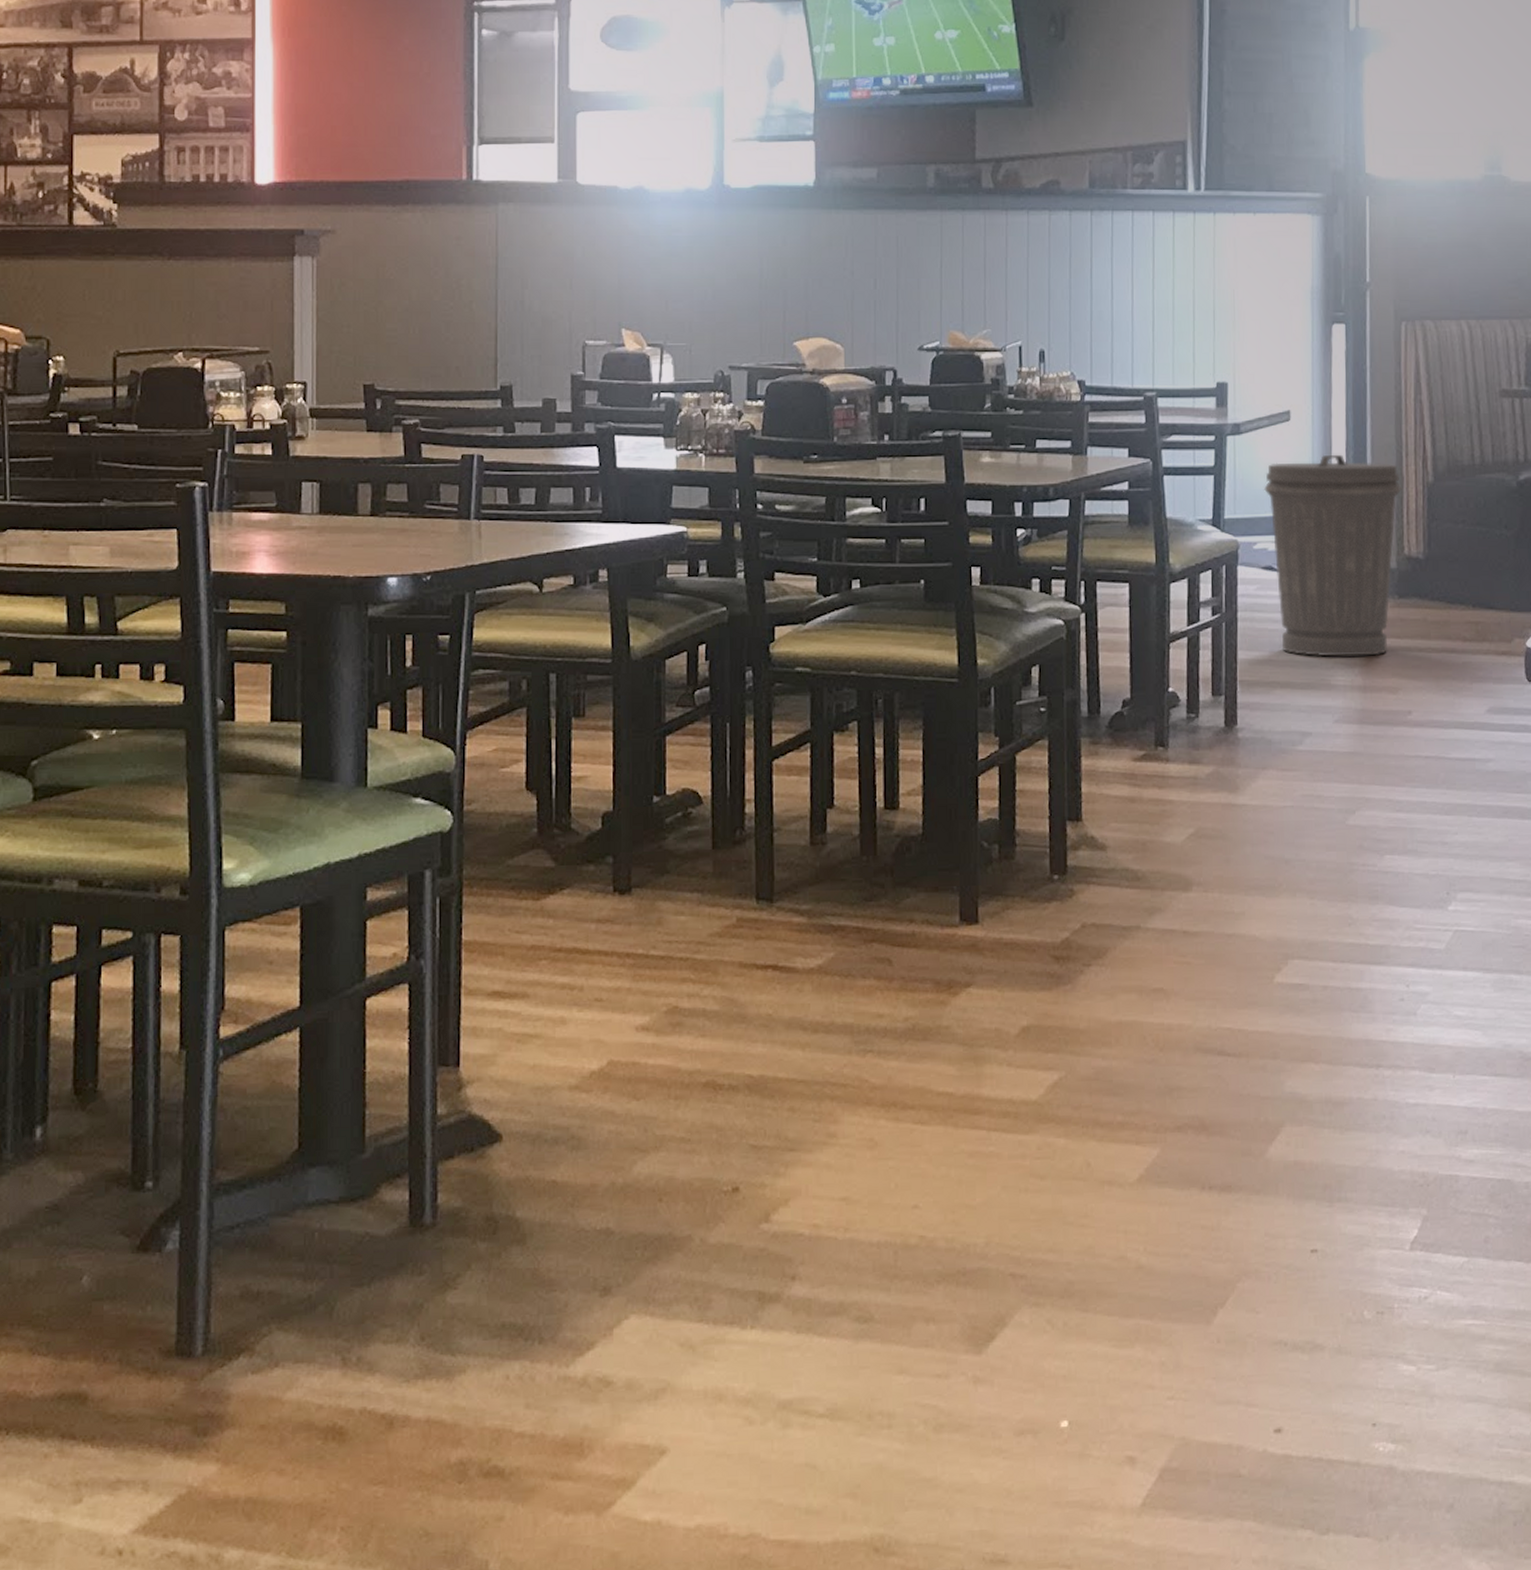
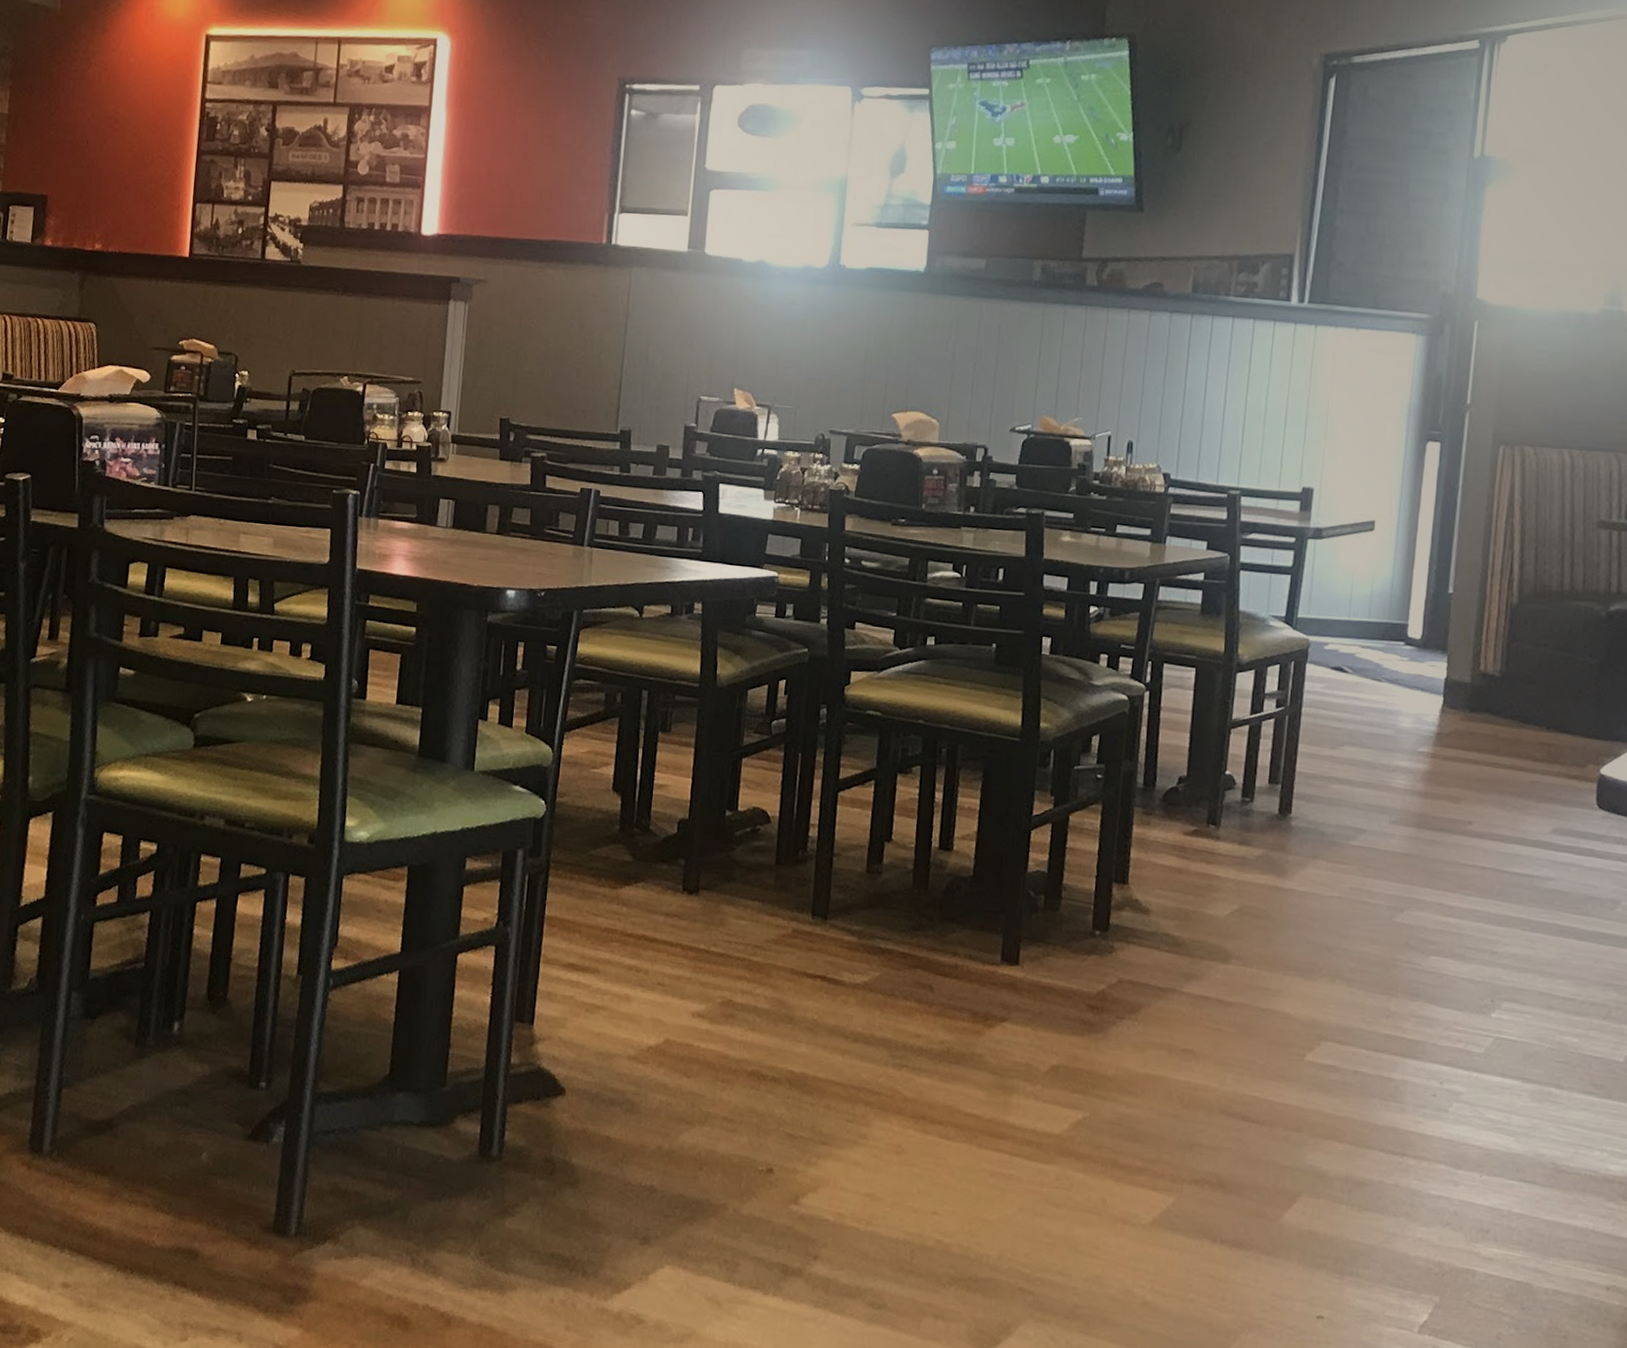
trash can: present [1264,454,1402,657] -> none [1341,566,1484,765]

